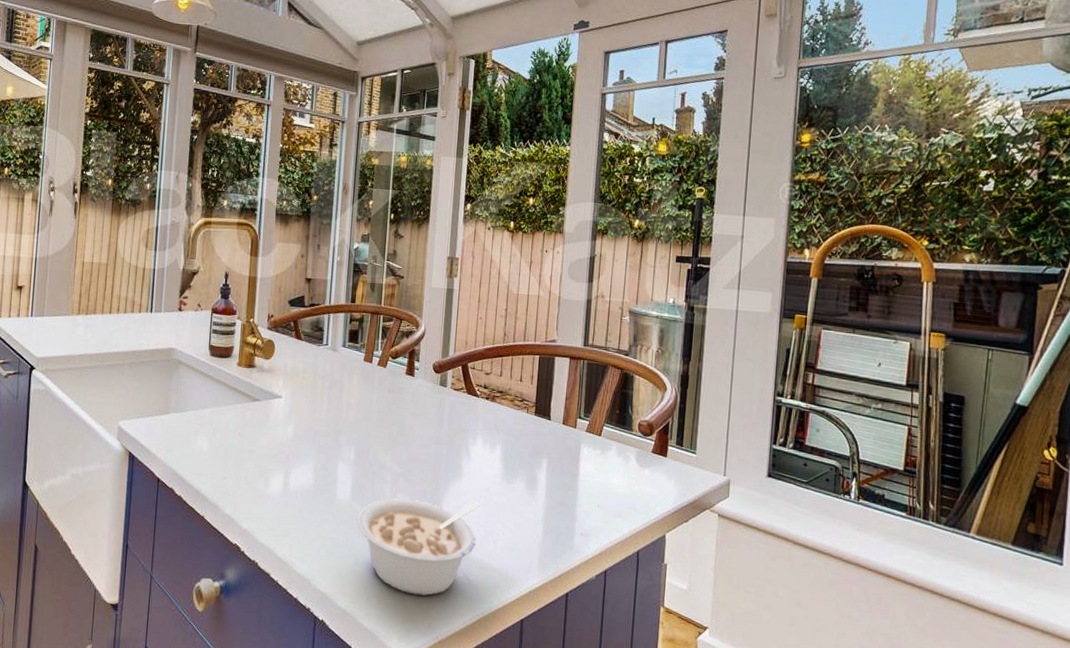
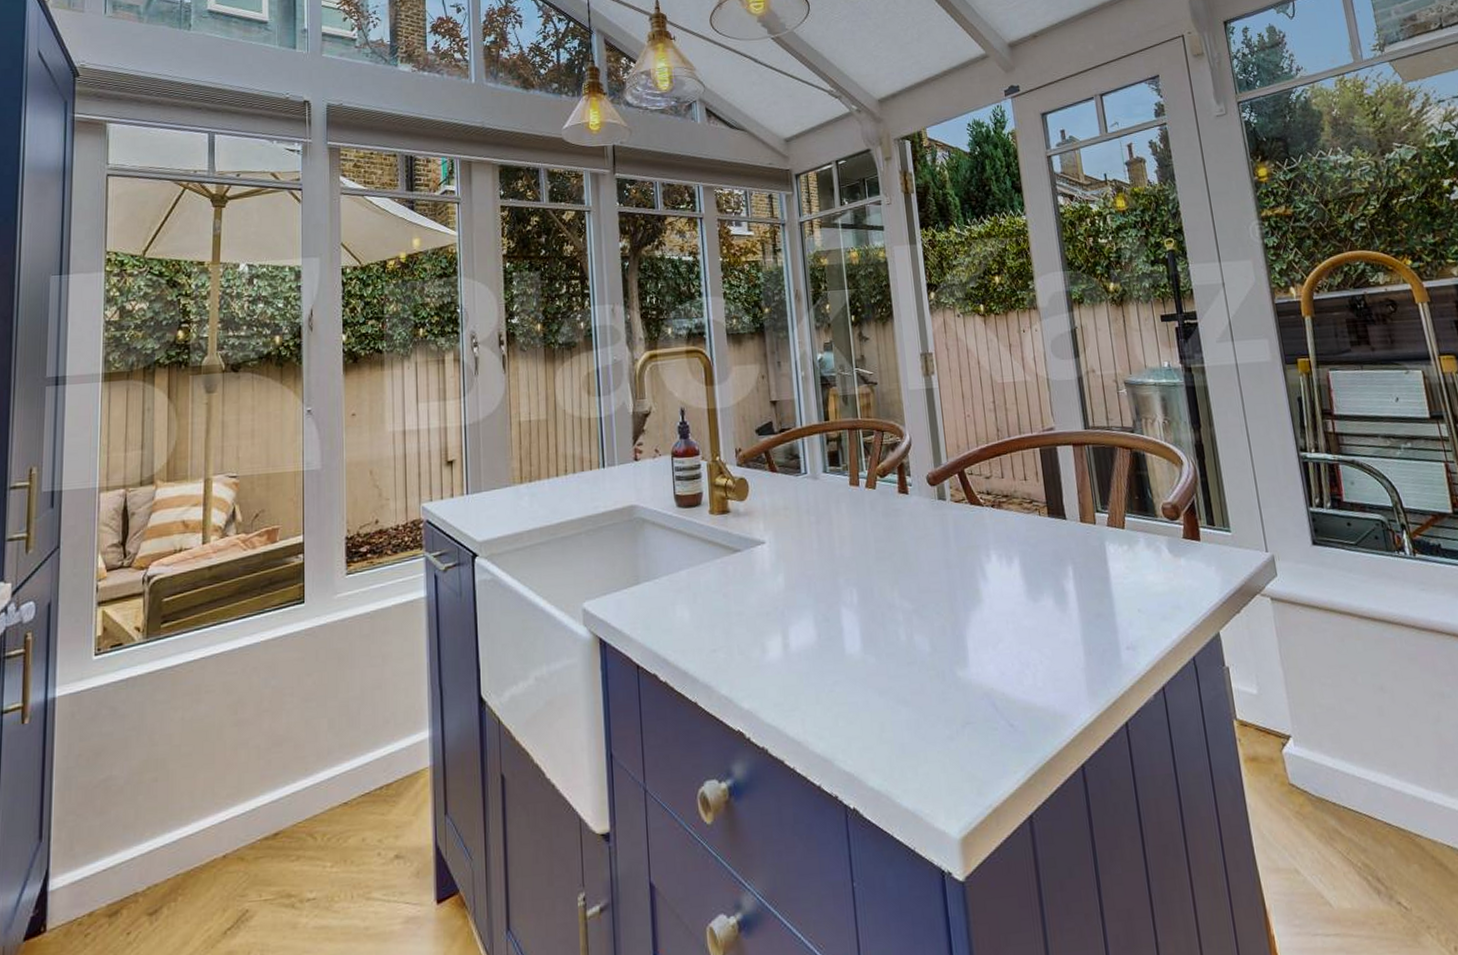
legume: present [357,498,479,596] -> none [874,630,1014,757]

